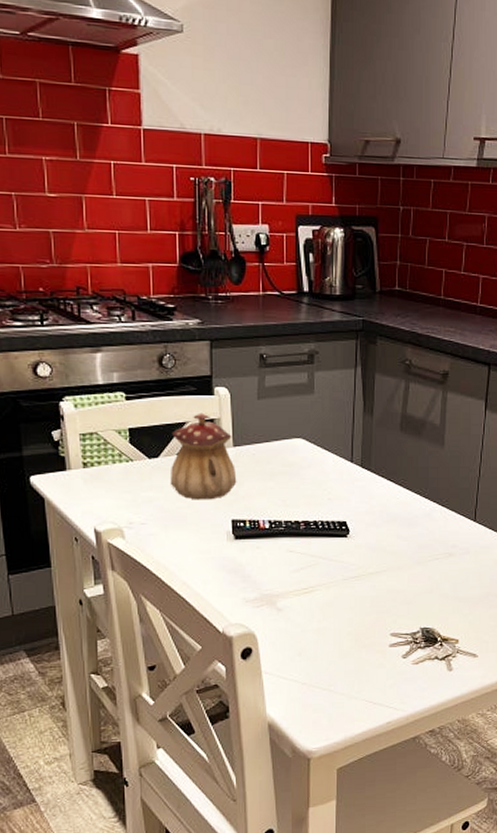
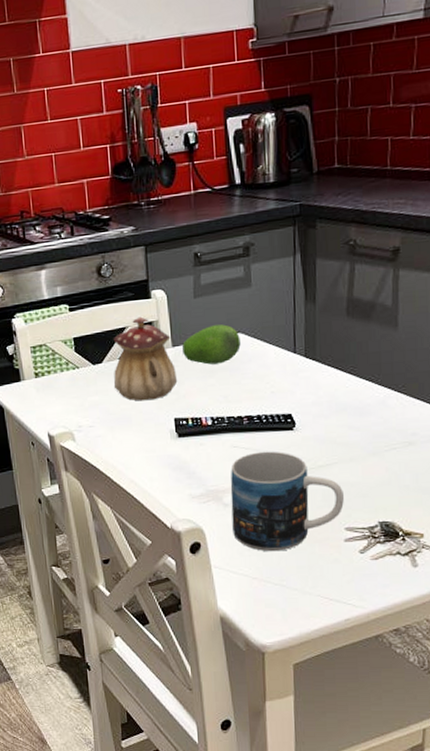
fruit: none [244,428,301,467] -> present [182,324,241,365]
mug: none [284,557,390,657] -> present [230,451,344,552]

